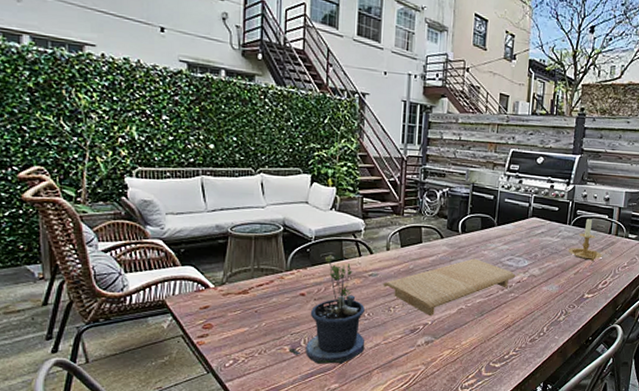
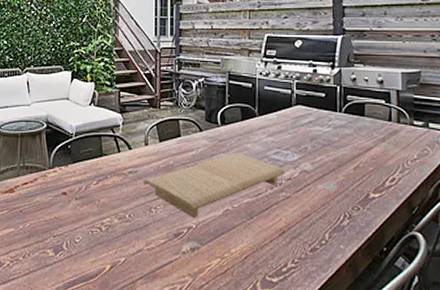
potted plant: present [288,254,365,364] -> none [51,150,127,272]
candle holder: present [568,217,602,262] -> none [342,103,385,154]

